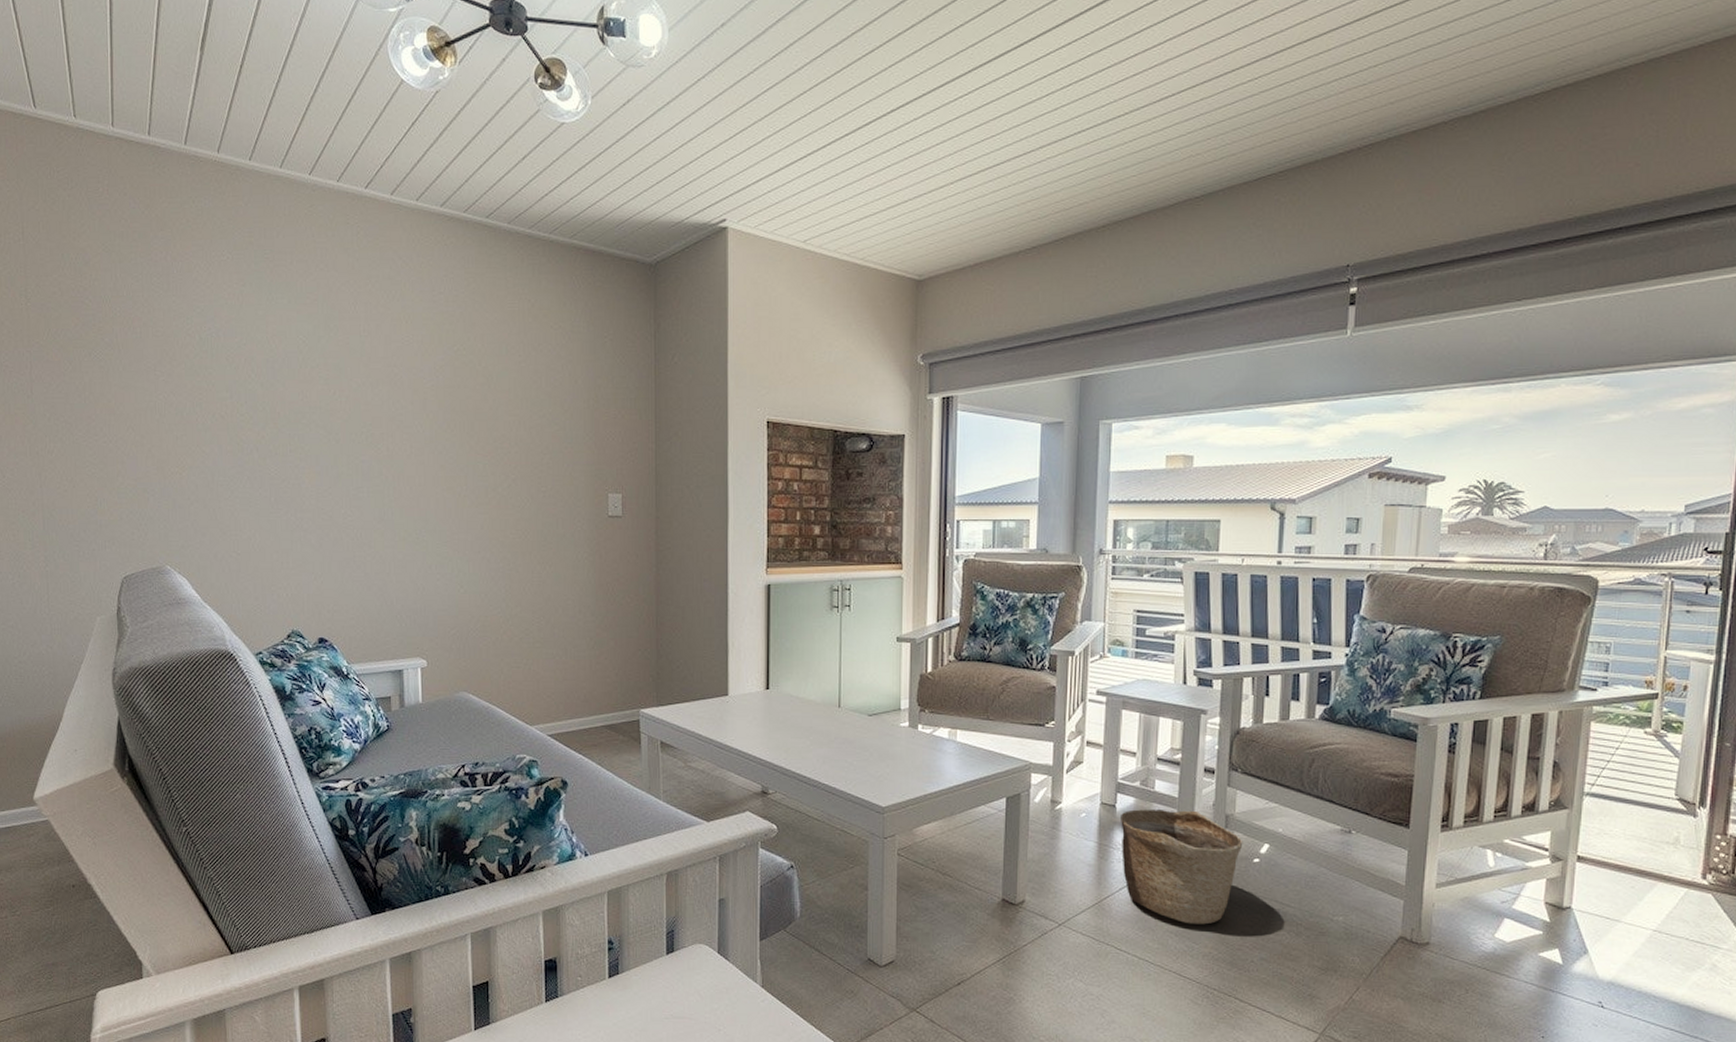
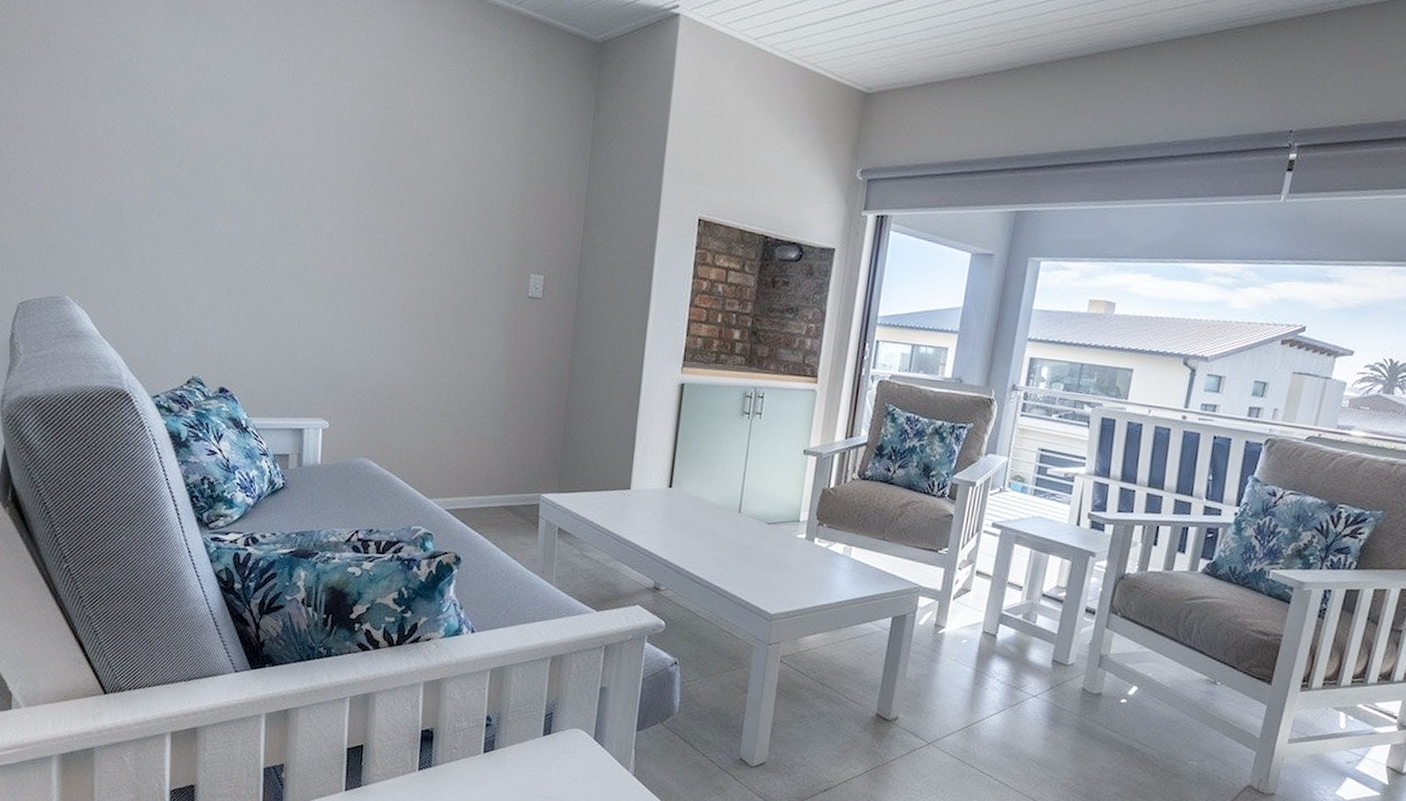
basket: present [1121,809,1243,925] -> none [995,641,1114,757]

